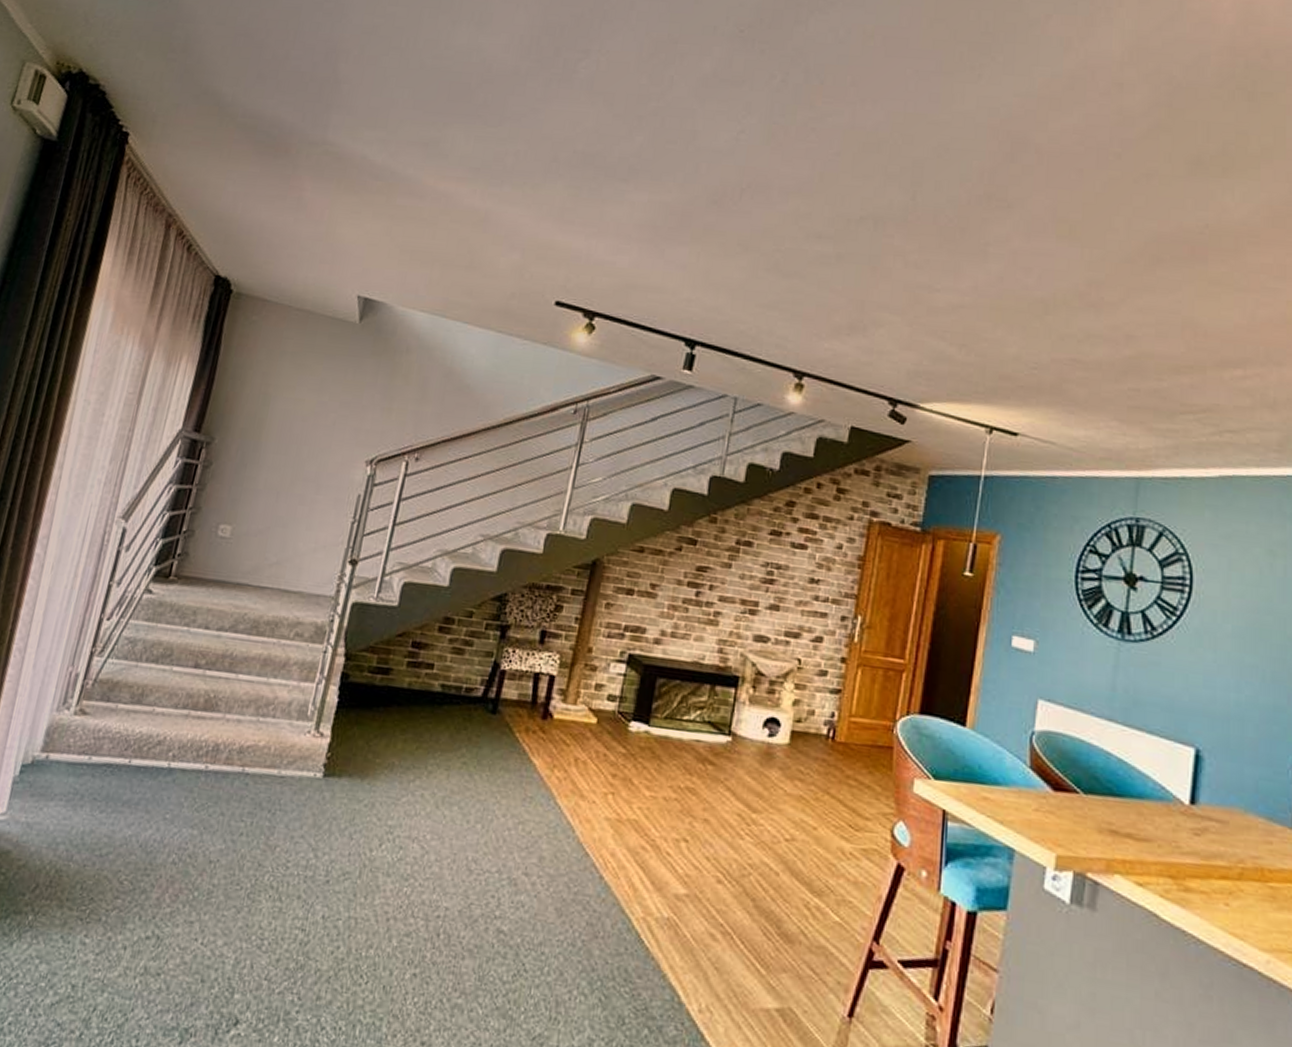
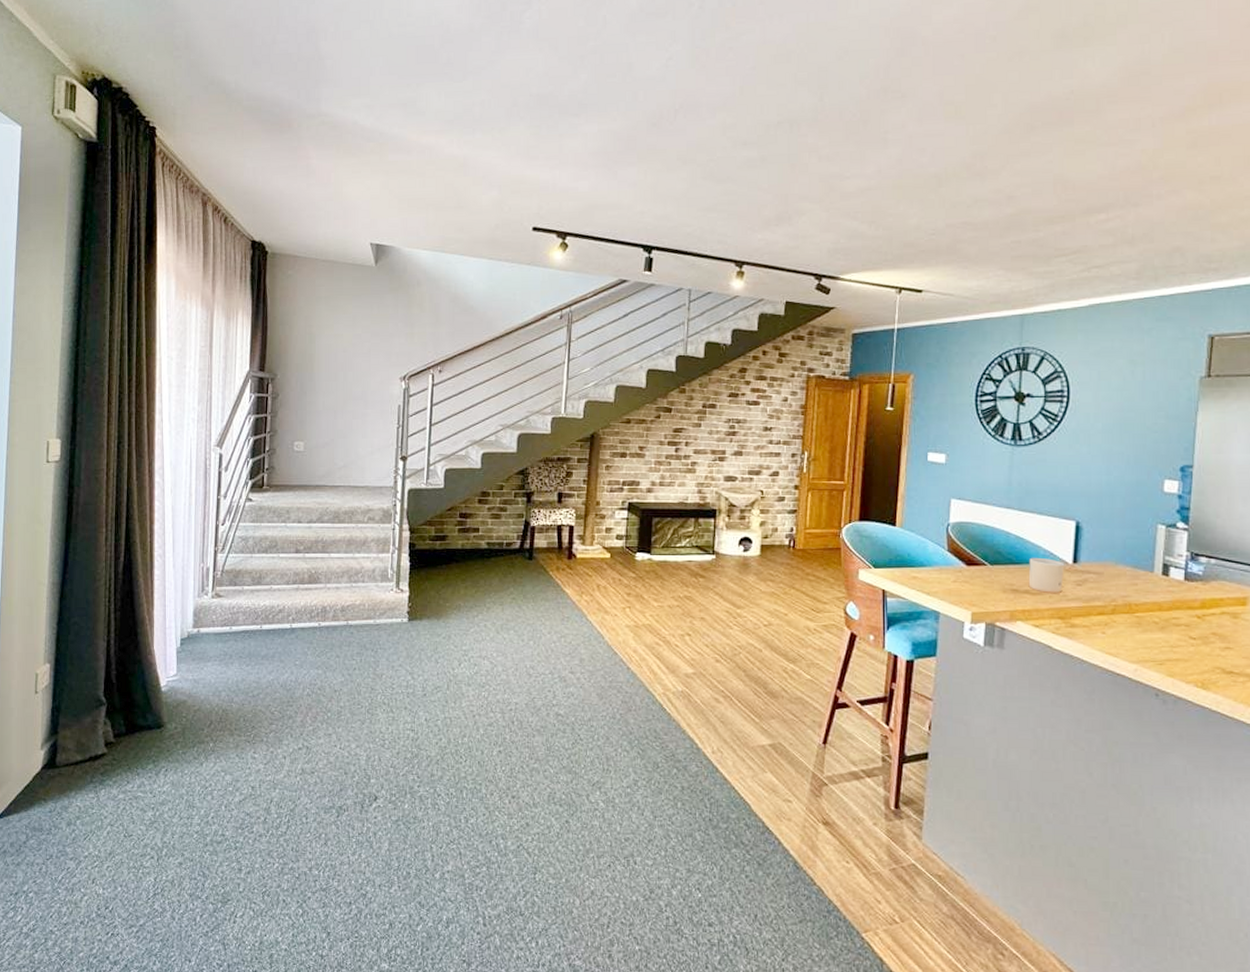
mug: none [1131,789,1180,844] -> present [1028,557,1065,594]

